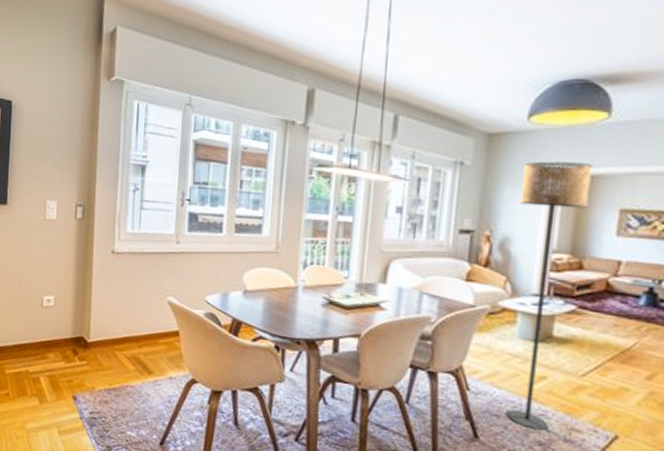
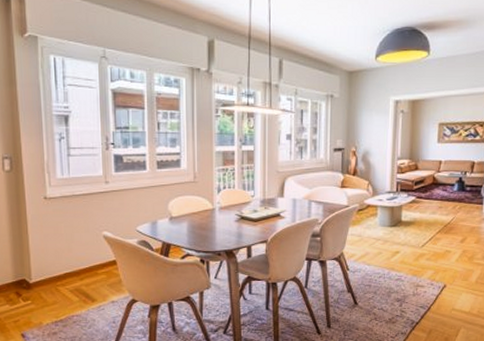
floor lamp: present [507,161,593,431] -> none [375,91,420,291]

